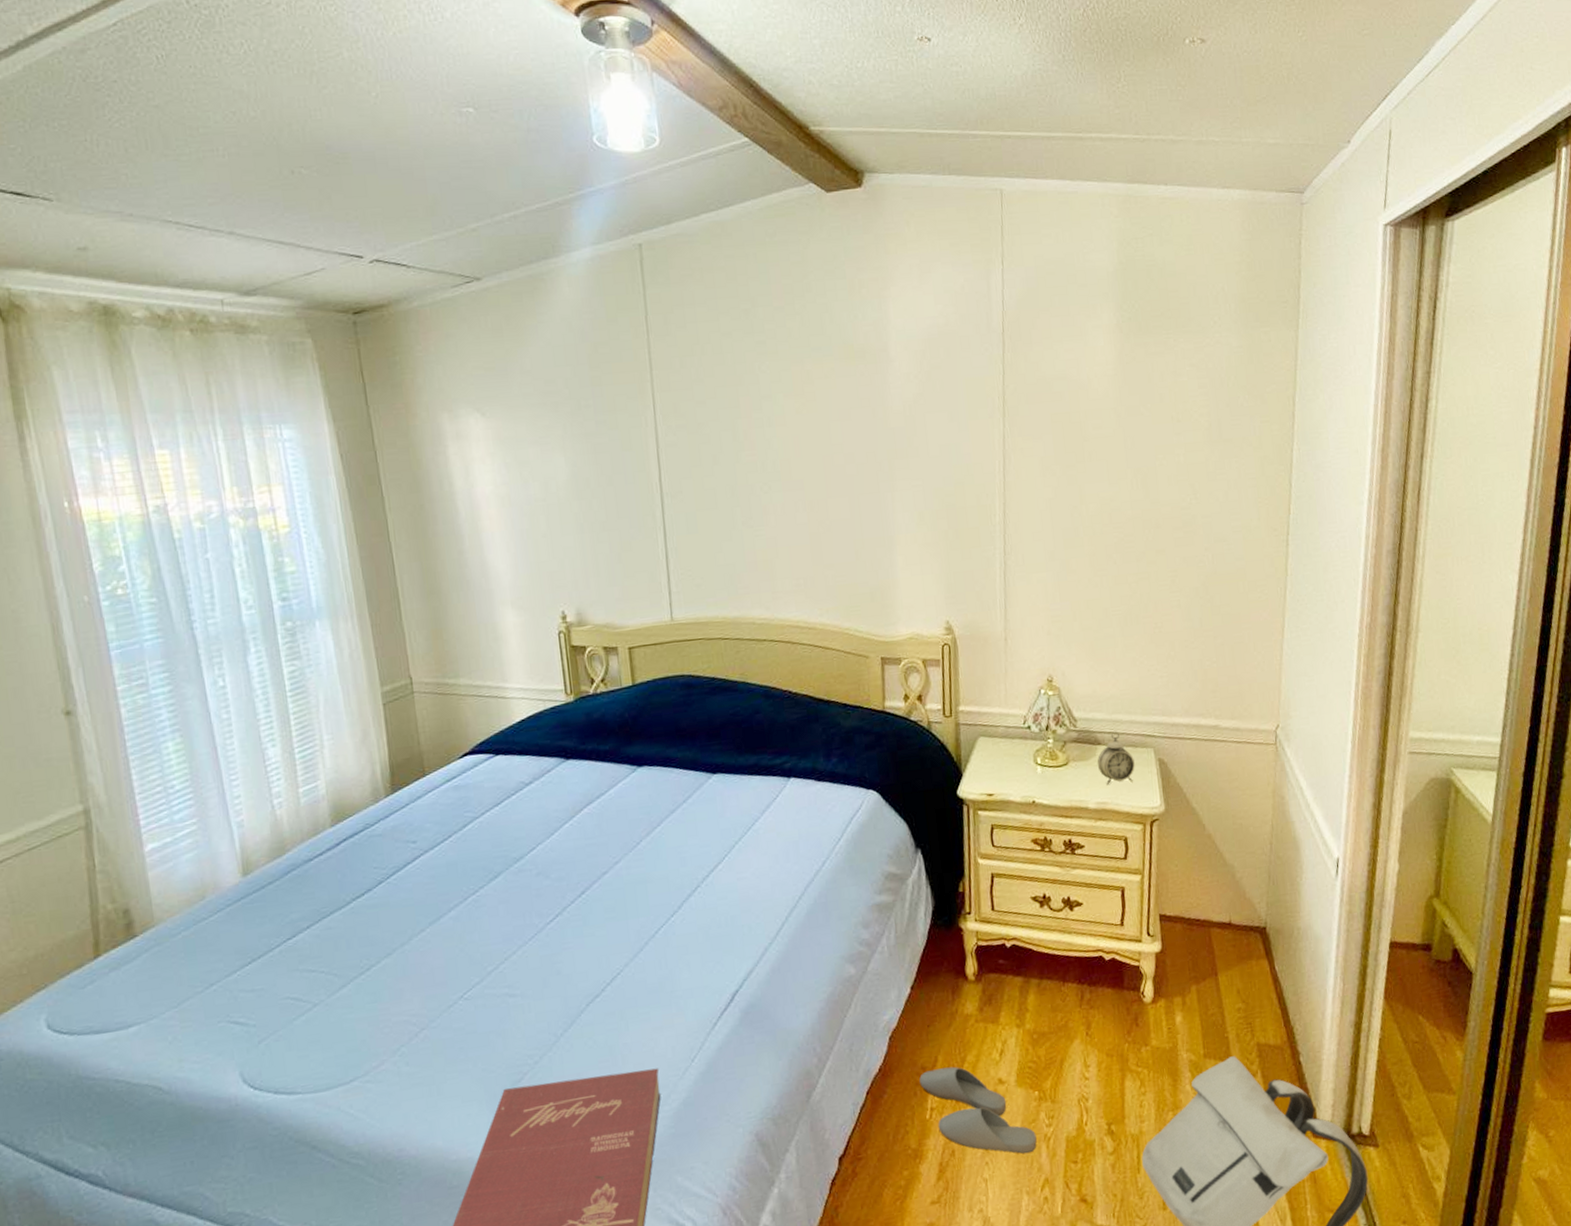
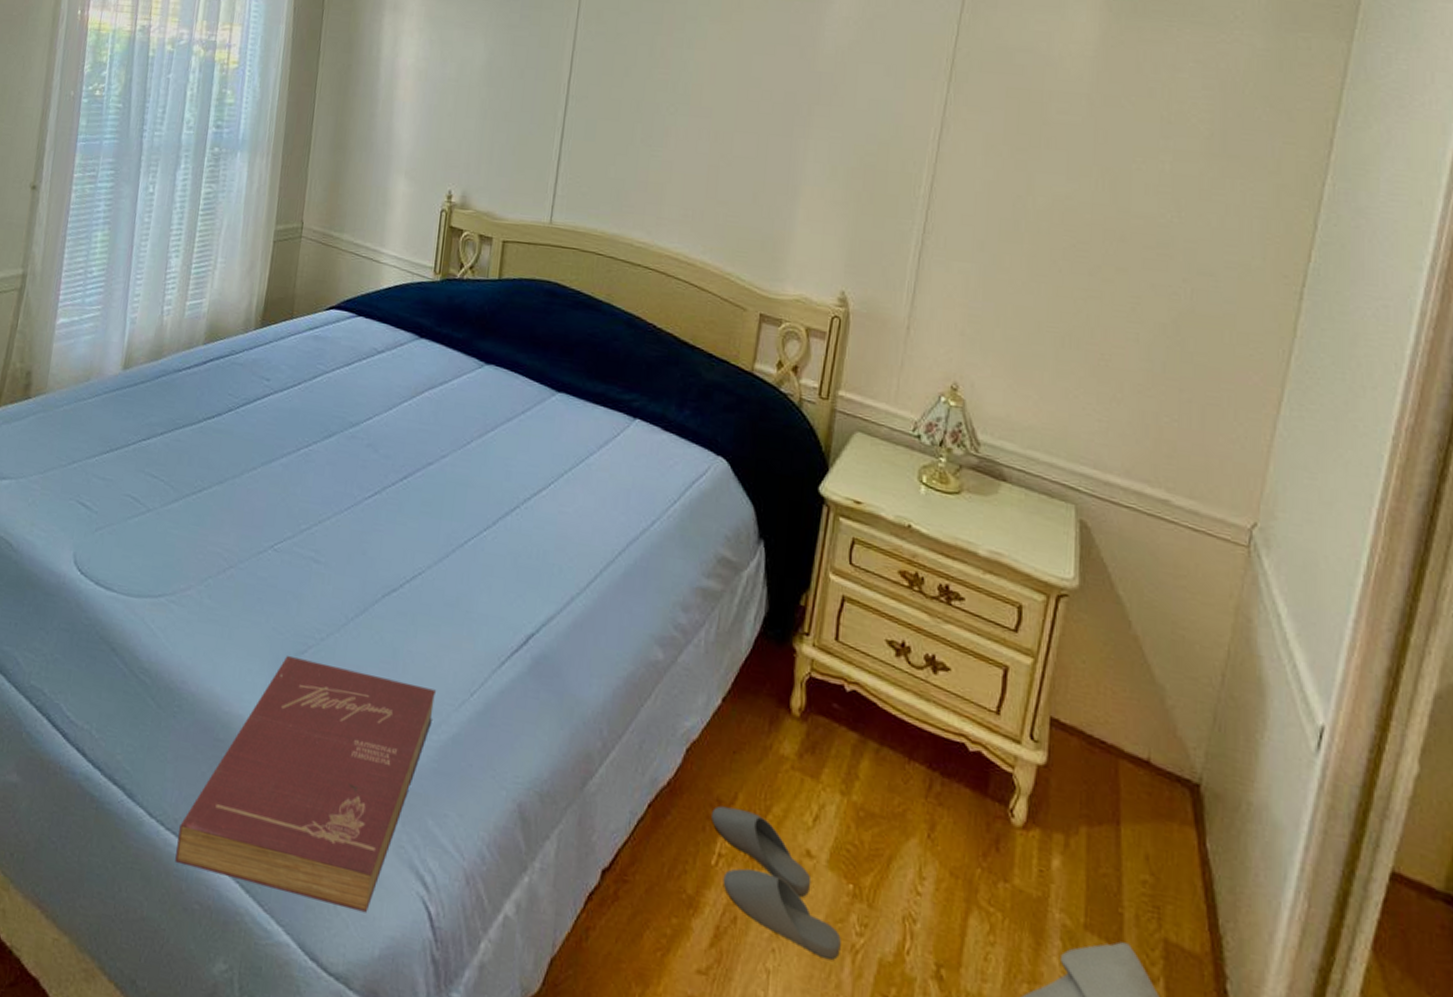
alarm clock: present [1097,731,1135,786] -> none [997,470,1047,539]

